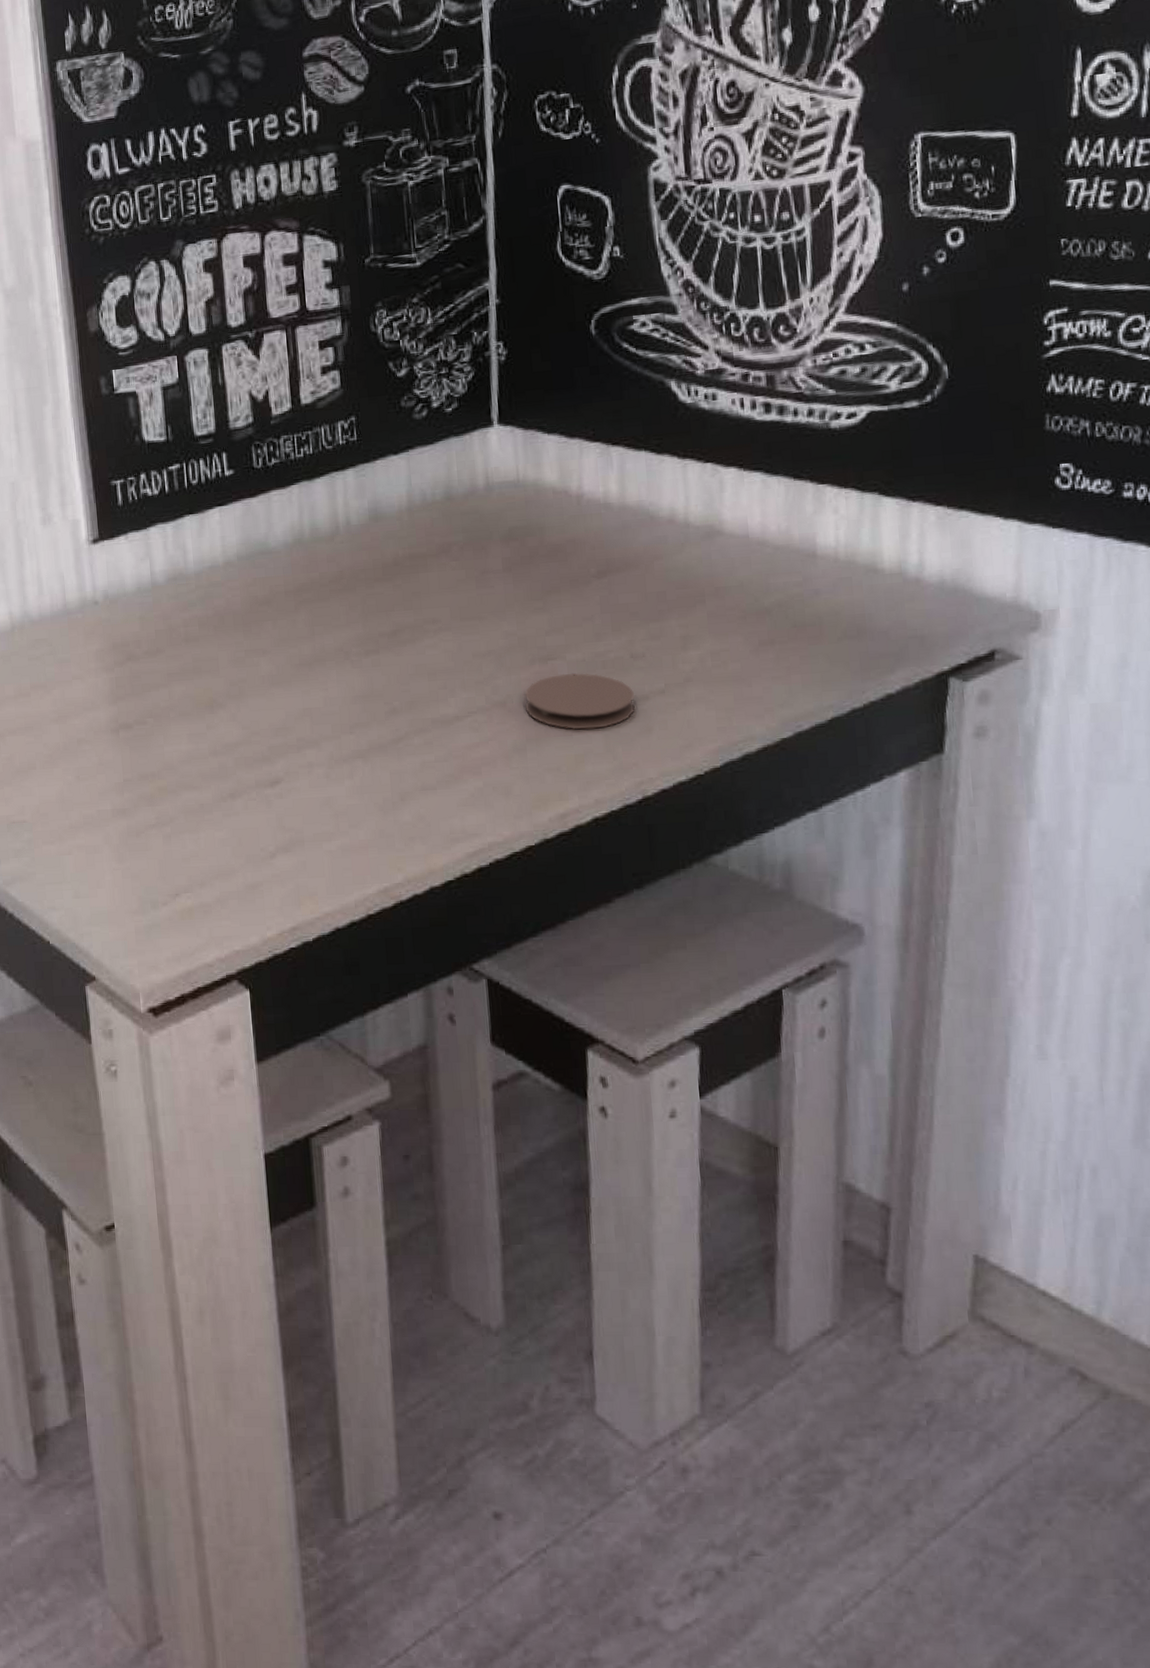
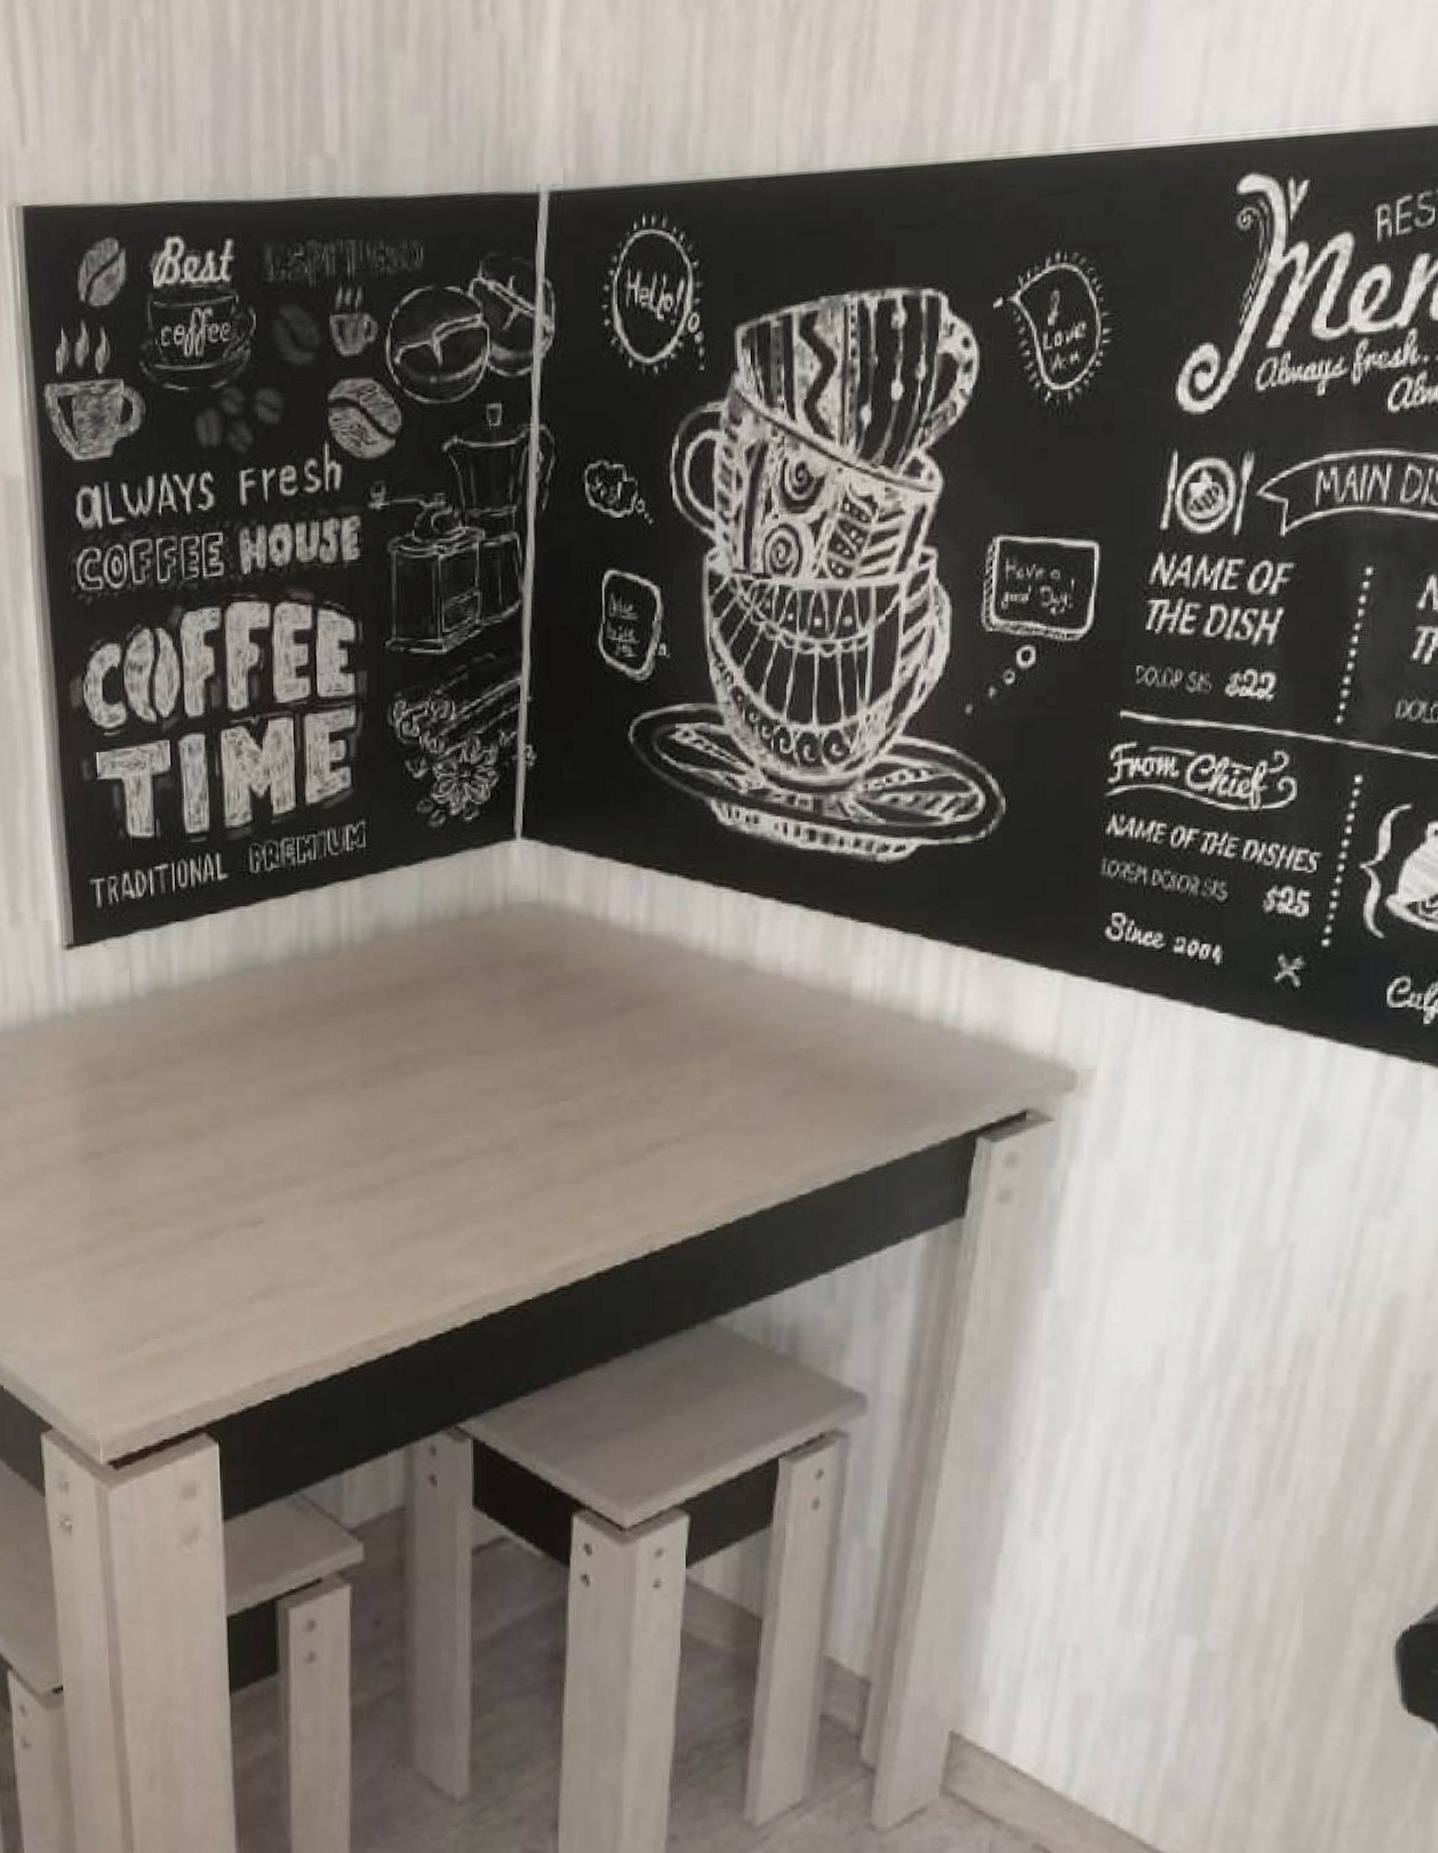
coaster: present [525,673,634,730] -> none [531,1116,648,1177]

